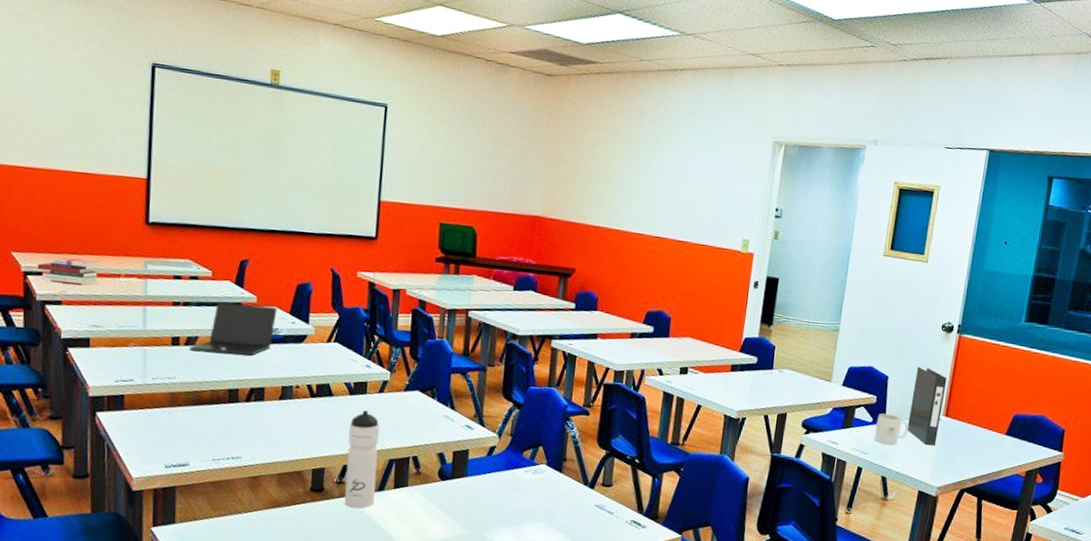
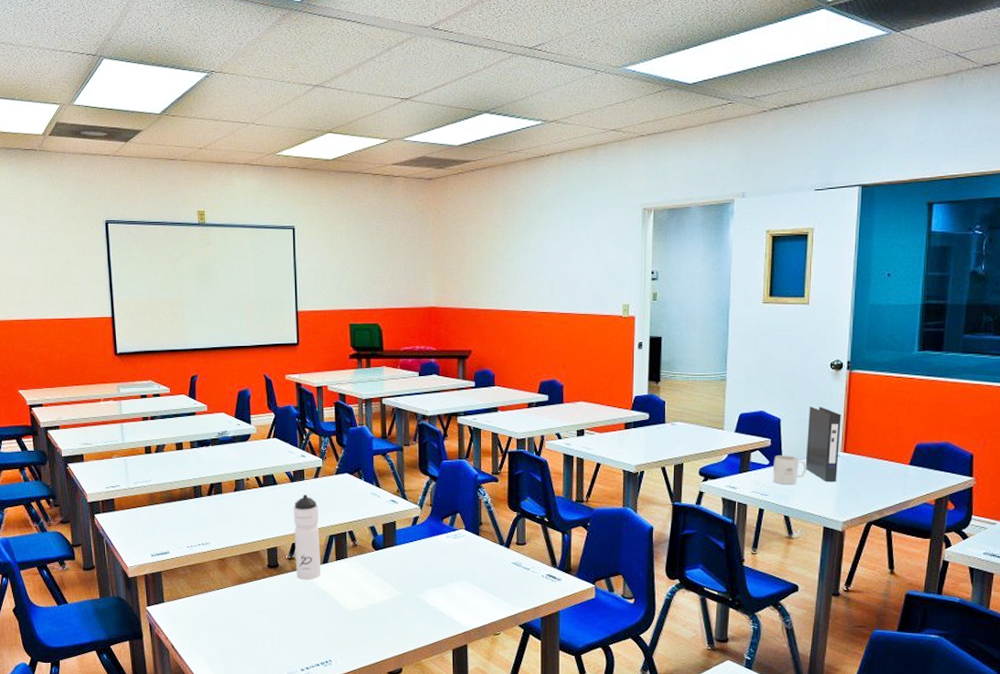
books: present [37,257,99,286] -> none [38,389,85,412]
laptop: present [189,302,278,356] -> none [159,413,225,457]

